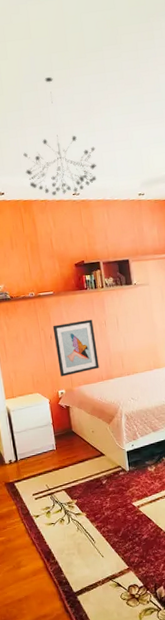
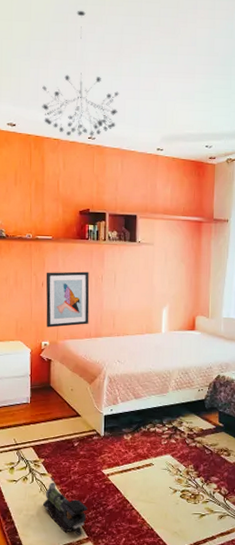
toy train: none [82,516,125,567] -> present [43,478,89,535]

